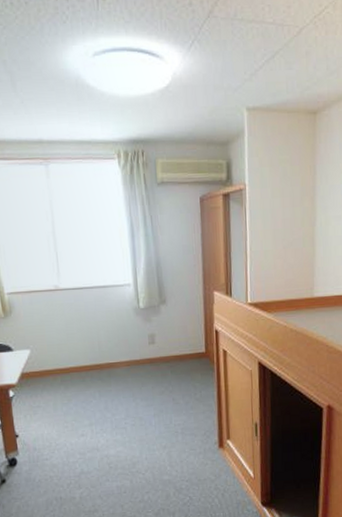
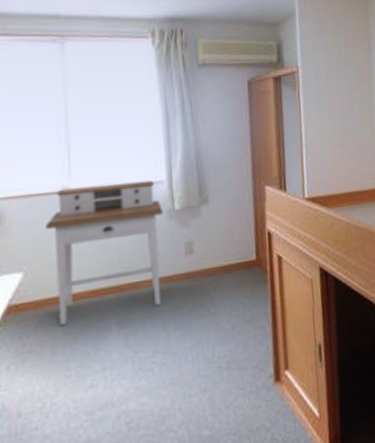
desk: none [44,283,131,391] -> present [46,180,163,326]

